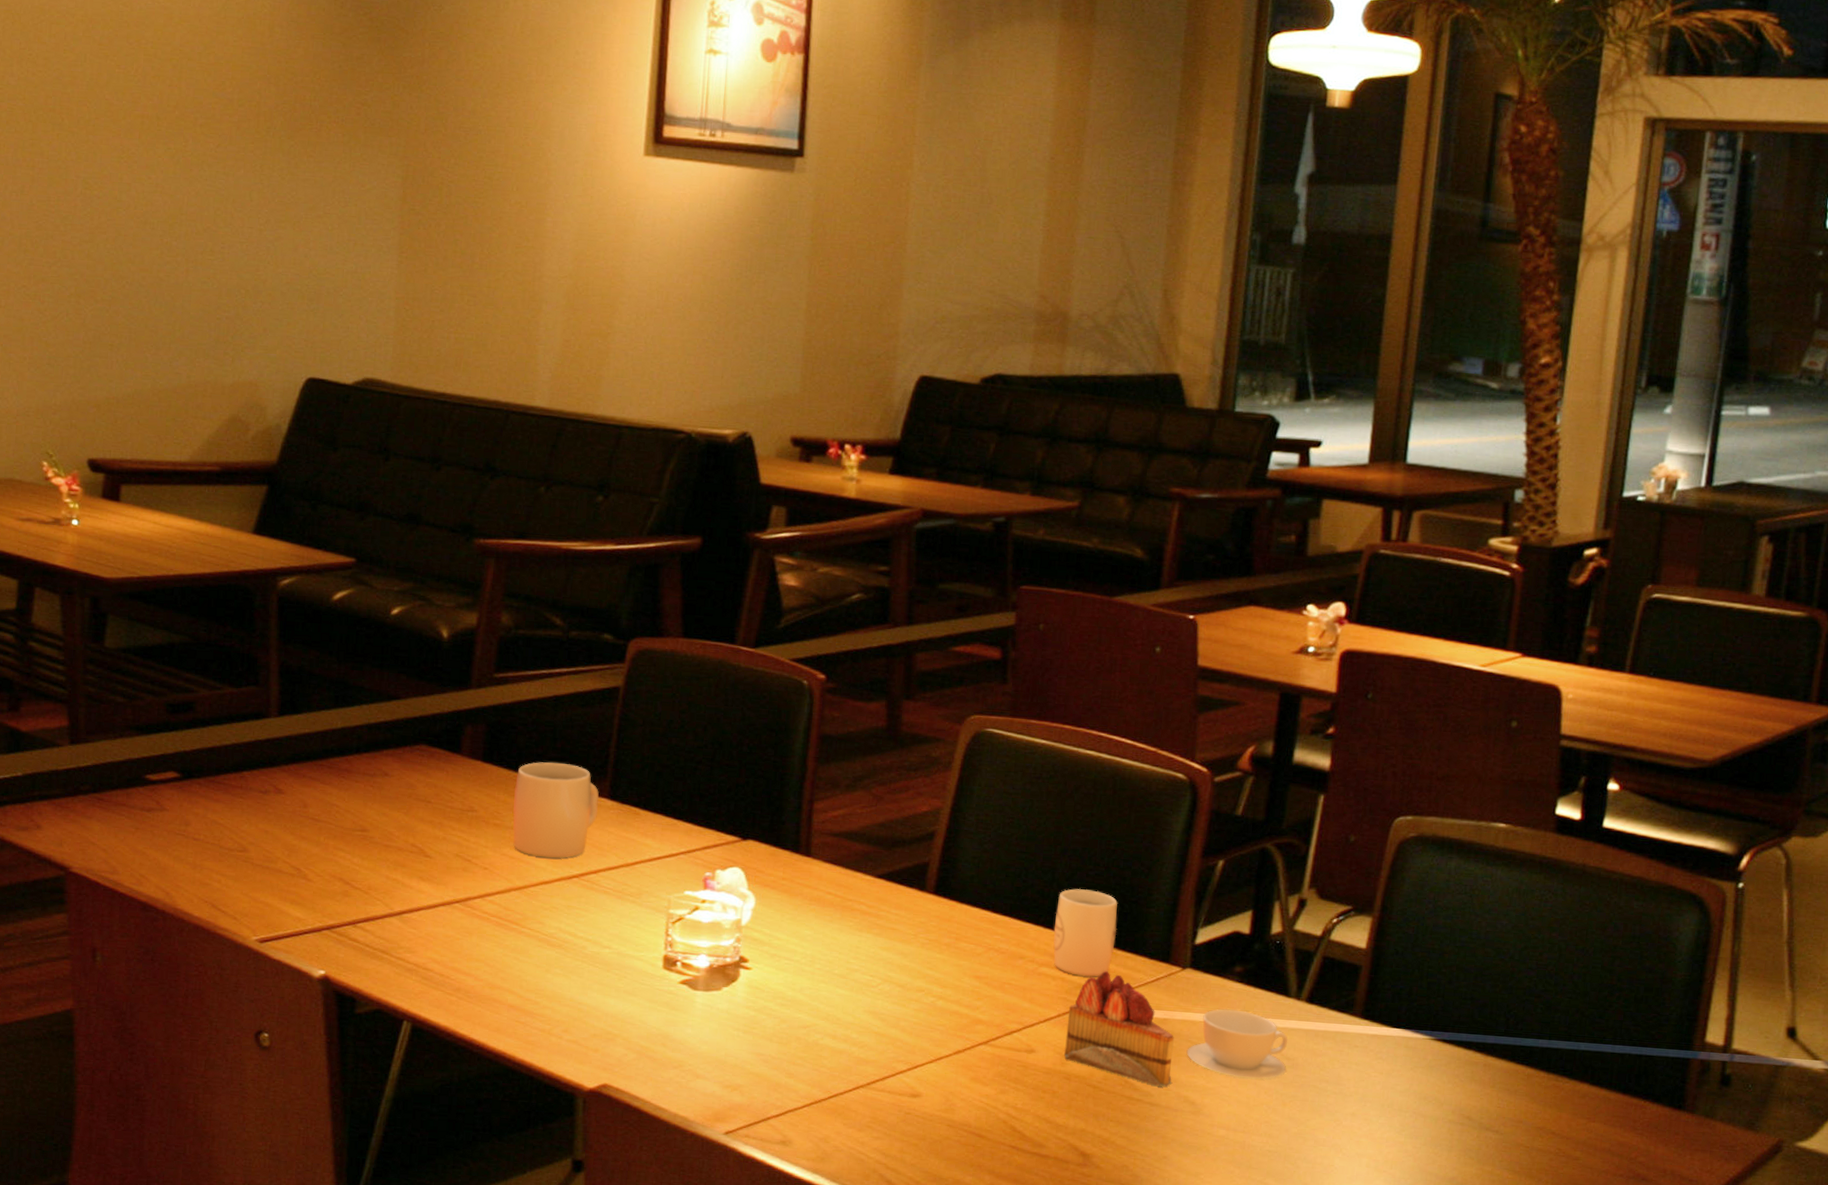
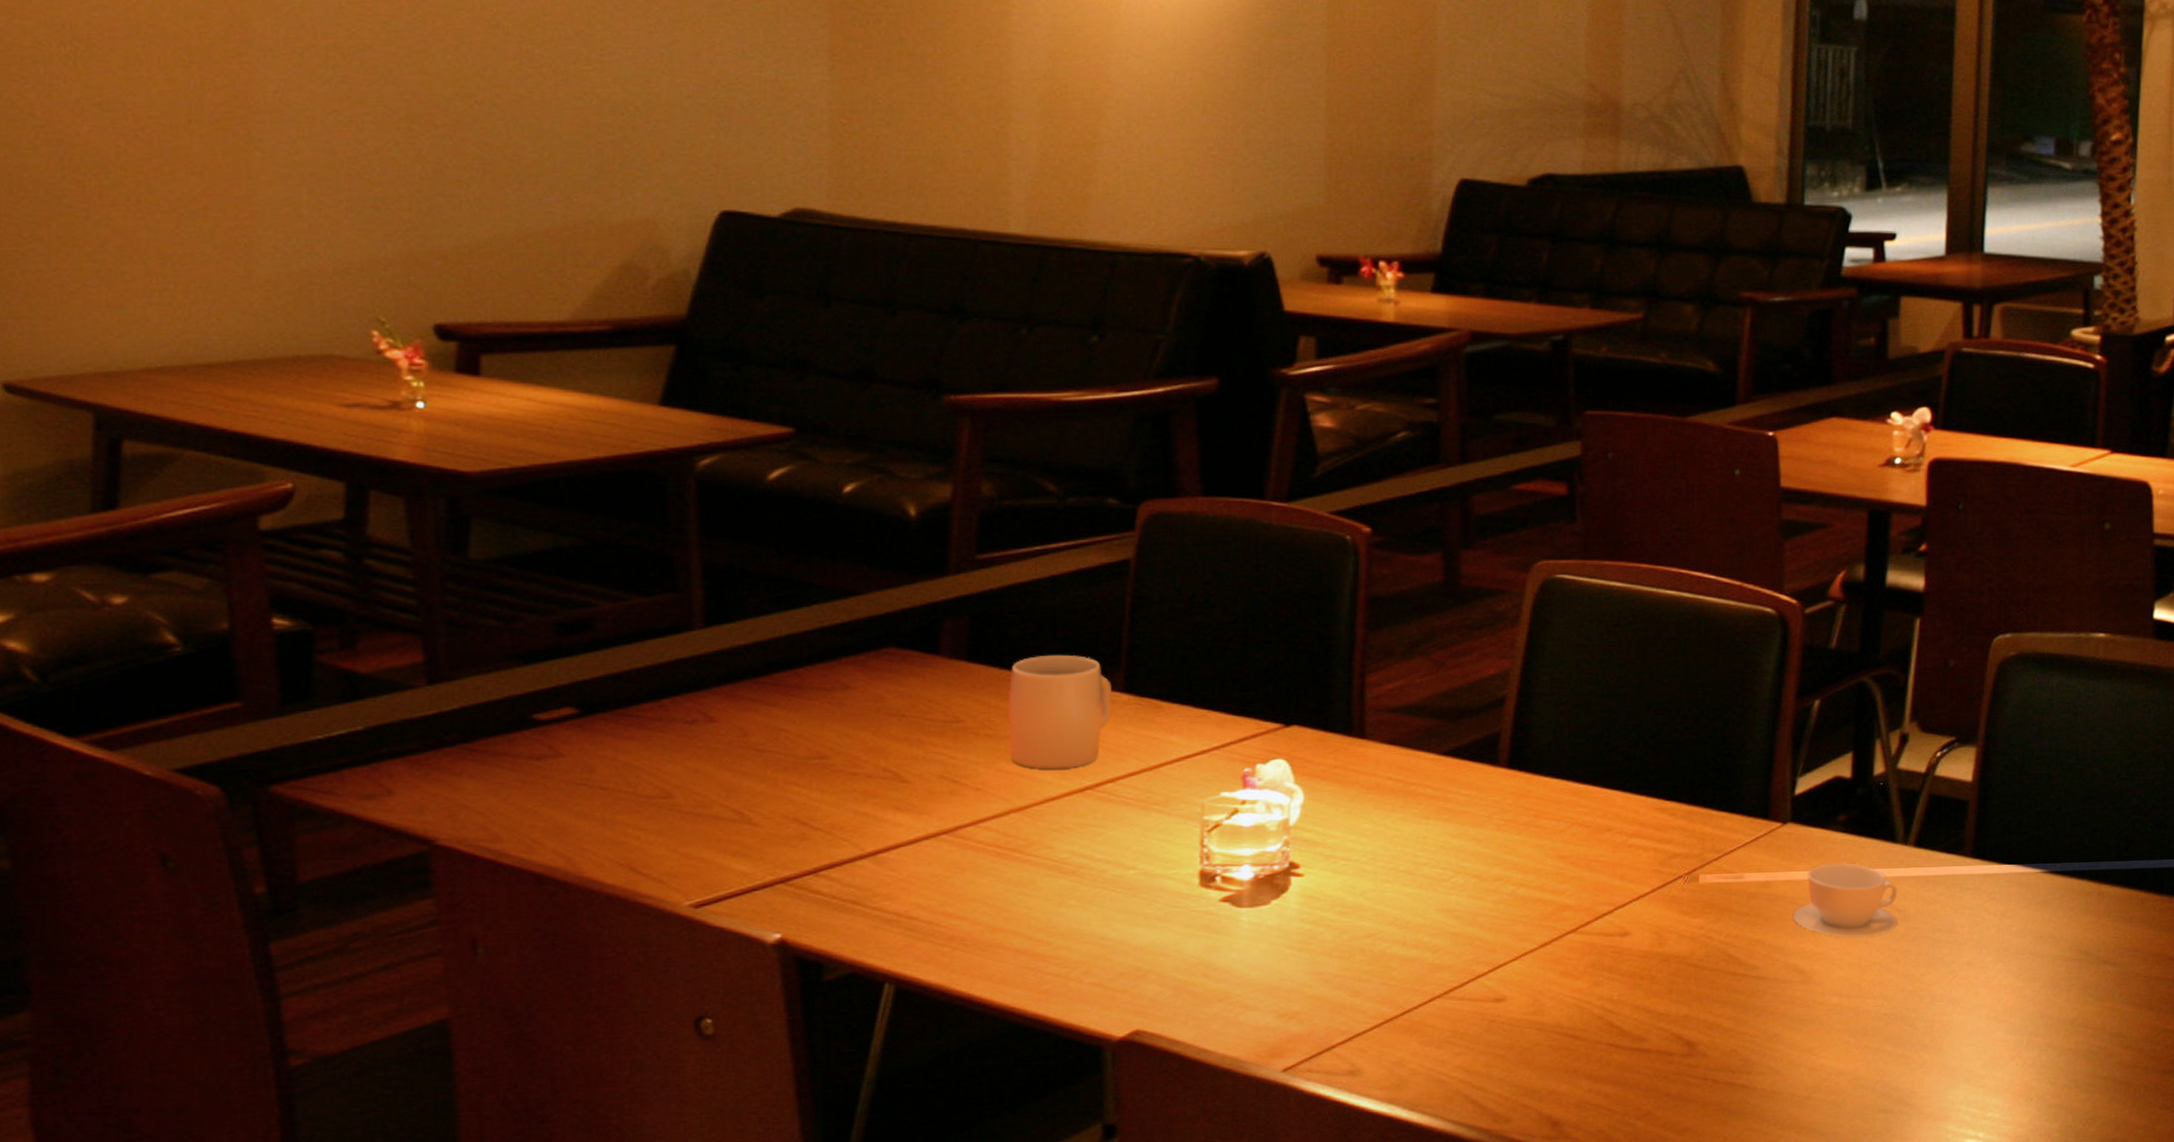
mug: present [1053,888,1118,978] -> none [1642,746,1711,845]
pastry: present [1064,970,1174,1087] -> none [1661,834,1779,958]

